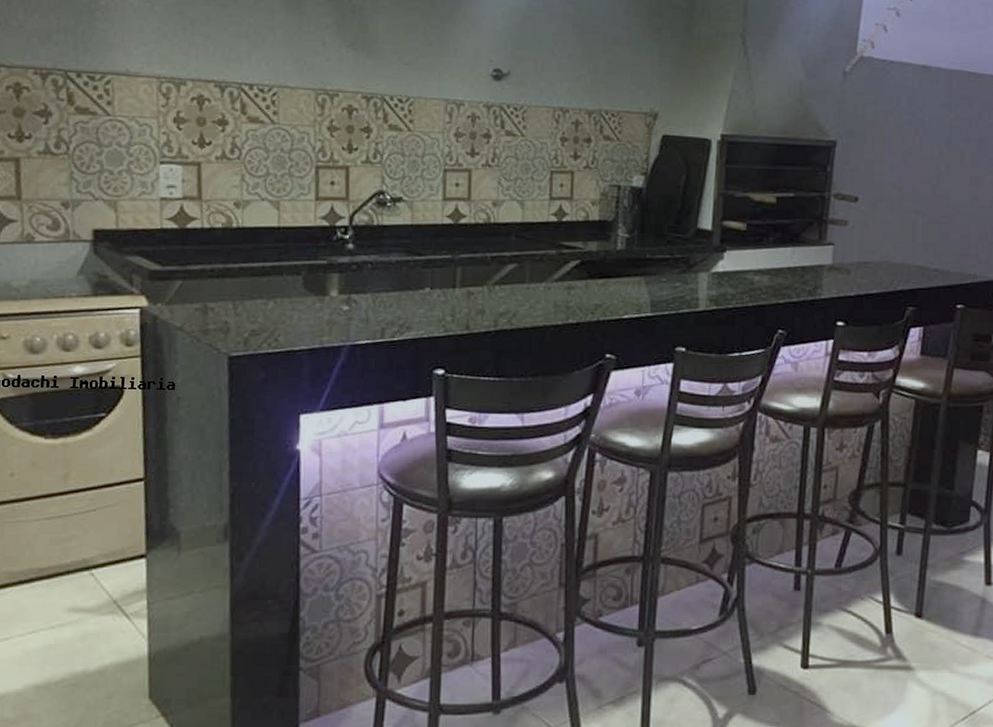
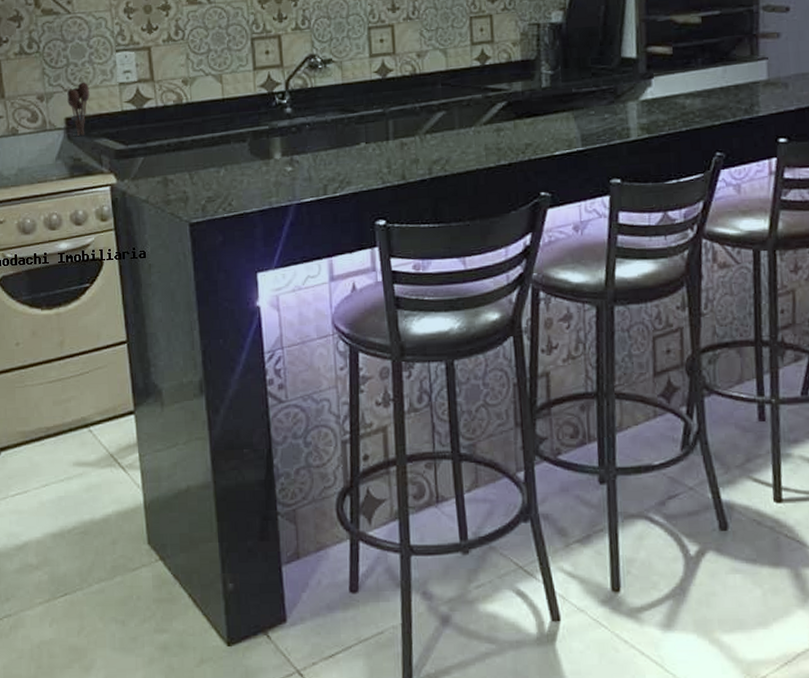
utensil holder: none [97,192,125,251] -> present [67,82,90,136]

